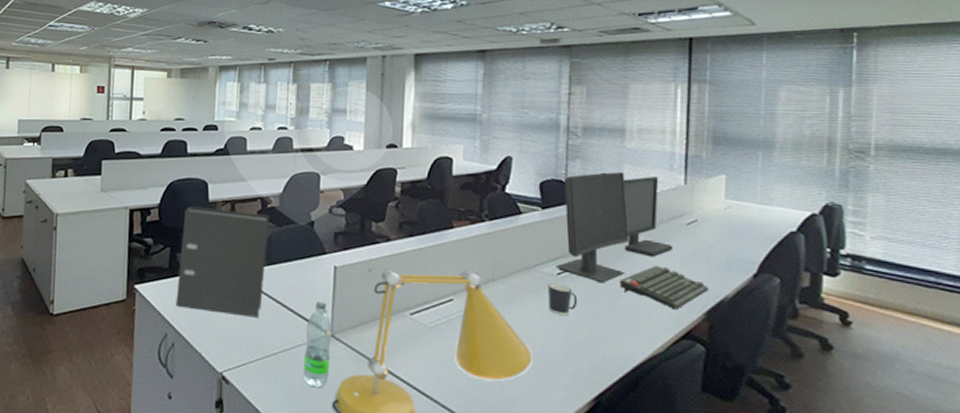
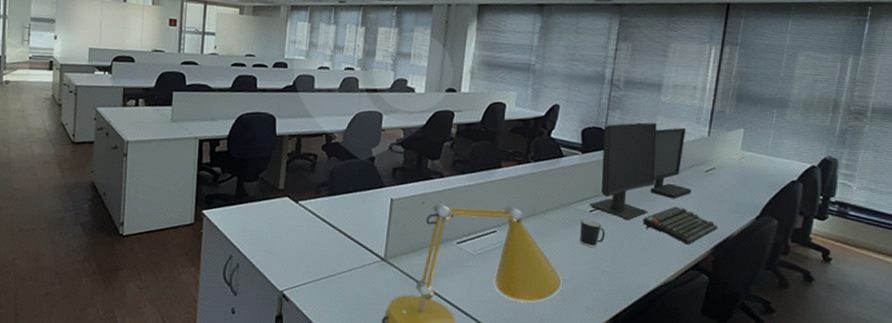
binder: present [176,206,270,318] -> none [241,139,334,243]
bottle: present [303,302,333,388] -> none [357,230,386,306]

